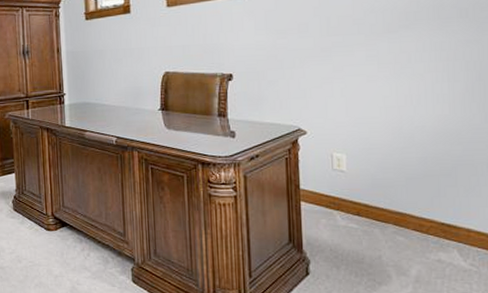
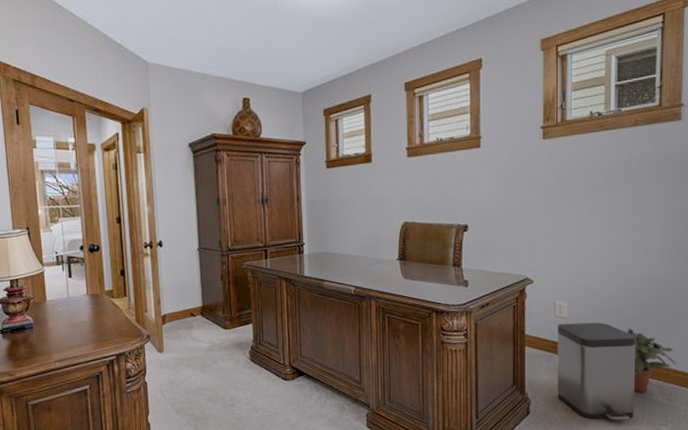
pedal bin: none [336,177,432,286] -> present [557,322,636,420]
potted plant: none [417,184,480,256] -> present [627,328,677,393]

